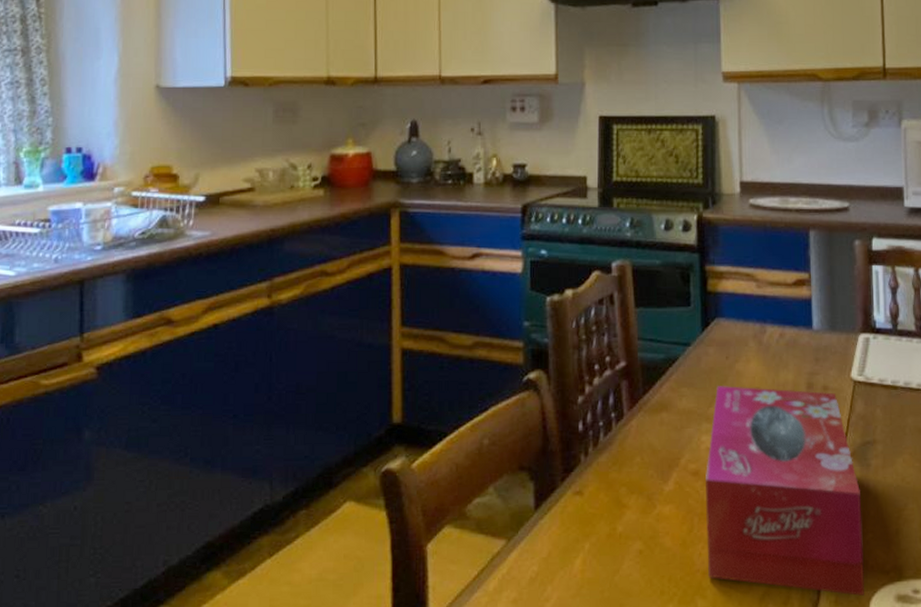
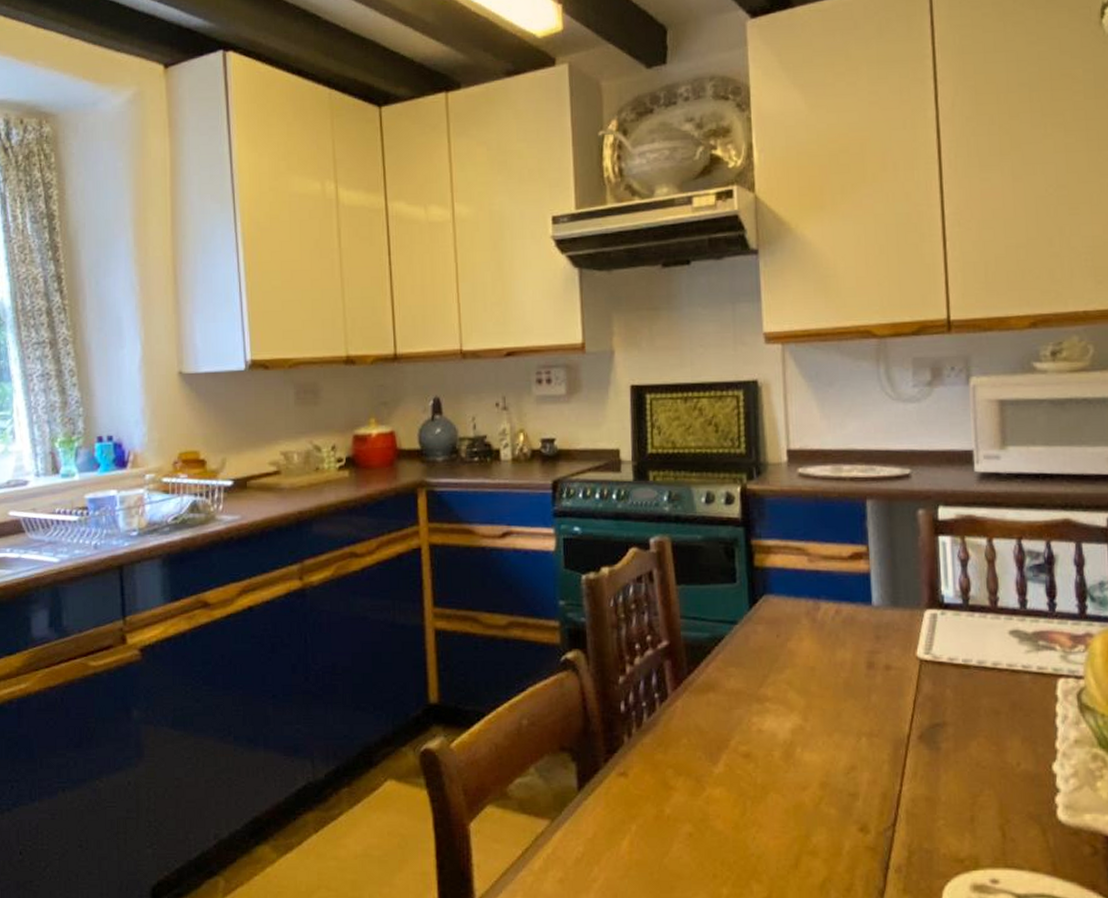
tissue box: present [705,386,865,596] -> none [758,665,937,884]

